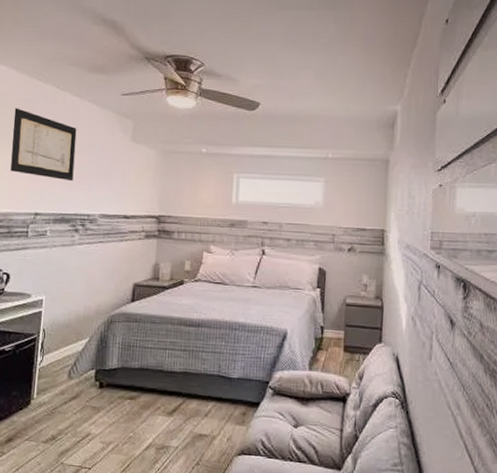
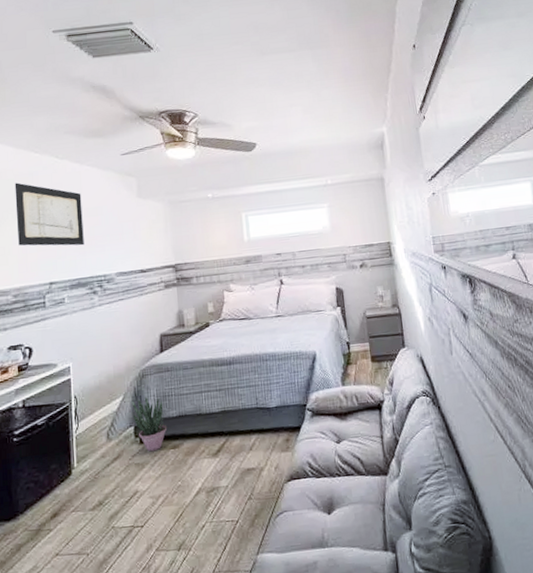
potted plant: none [95,341,128,399] -> present [131,395,168,452]

